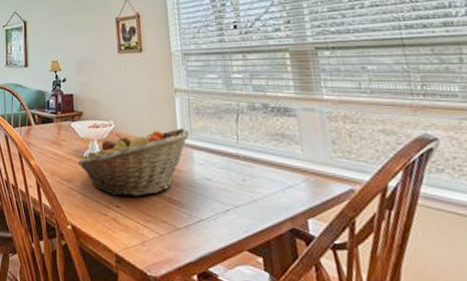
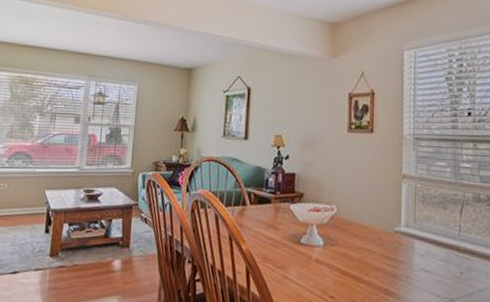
fruit basket: present [77,127,191,196] -> none [293,216,414,287]

